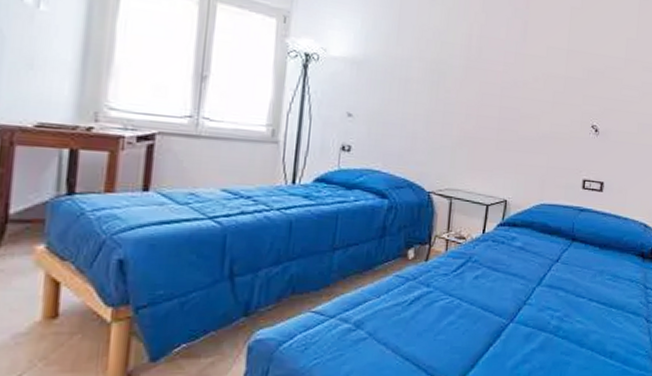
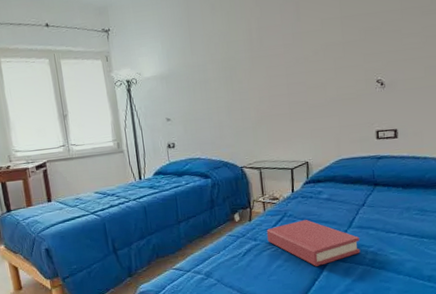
hardback book: none [442,269,548,328] -> present [266,220,361,266]

